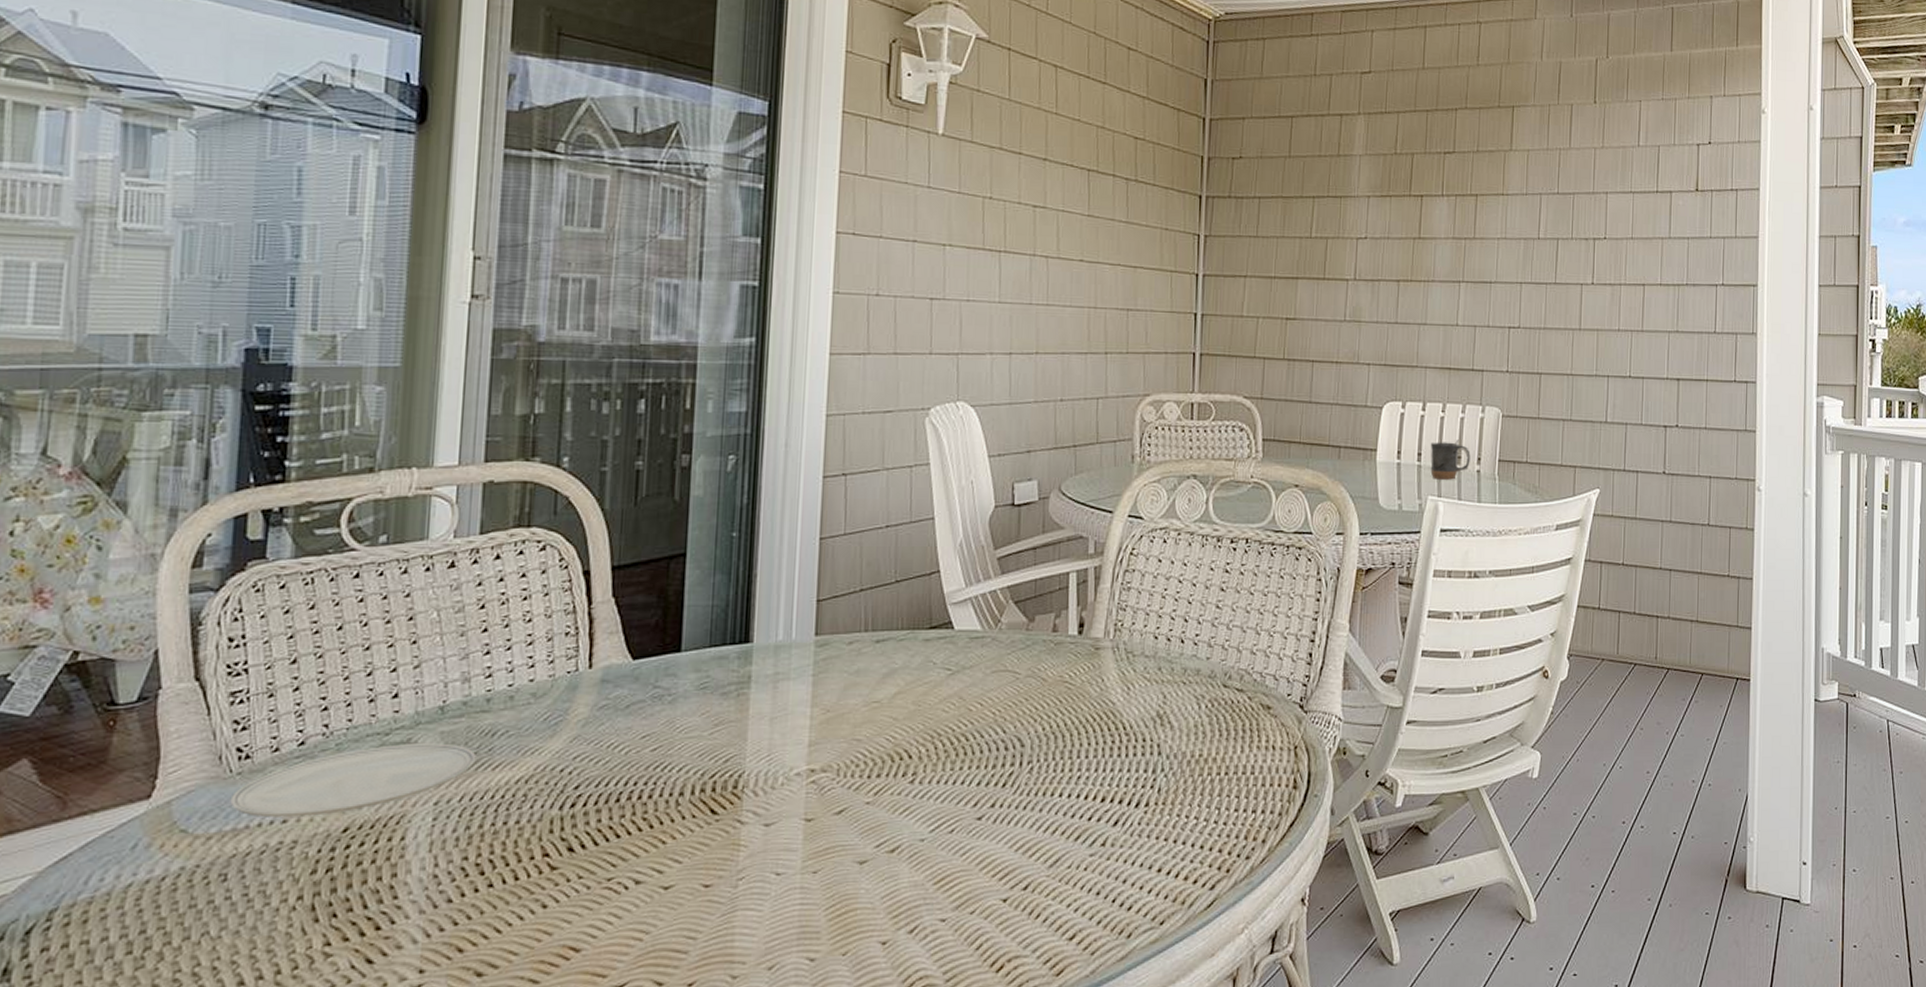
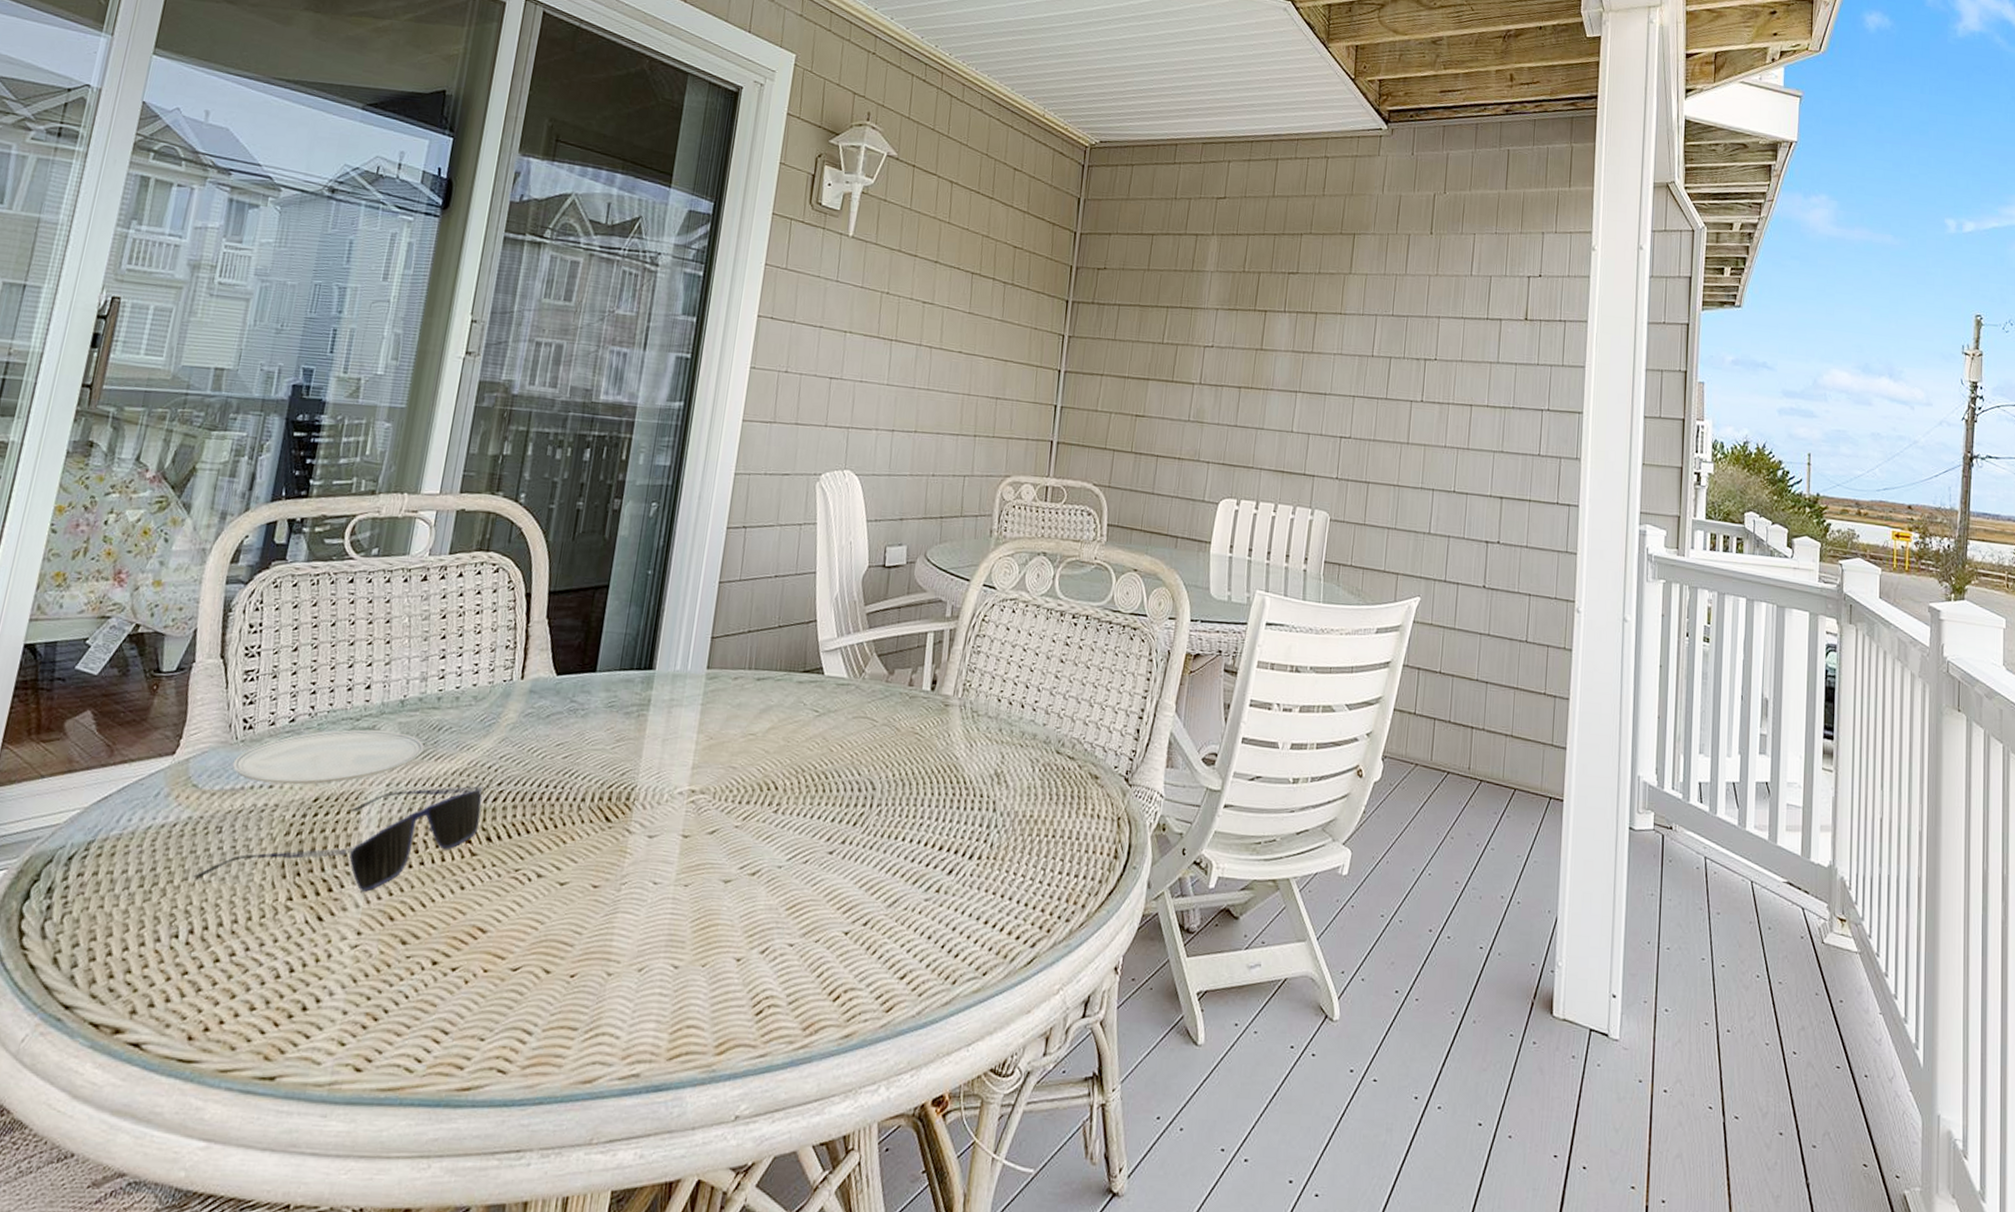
sunglasses: none [197,792,557,936] -> present [193,786,483,892]
mug: present [1430,439,1471,481] -> none [1259,539,1298,577]

